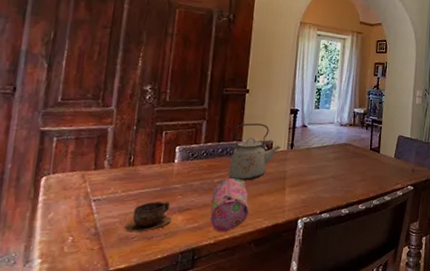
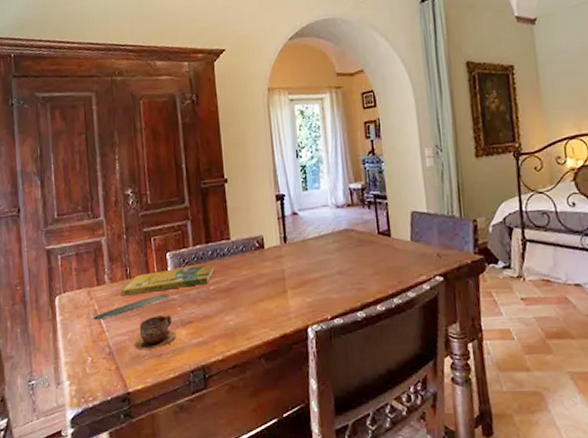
oval tray: none [82,183,172,202] -> present [93,294,170,320]
booklet: none [120,160,223,182] -> present [122,264,215,296]
pencil case: present [210,178,249,233] -> none [210,283,252,347]
kettle: present [227,123,281,181] -> none [219,216,273,286]

